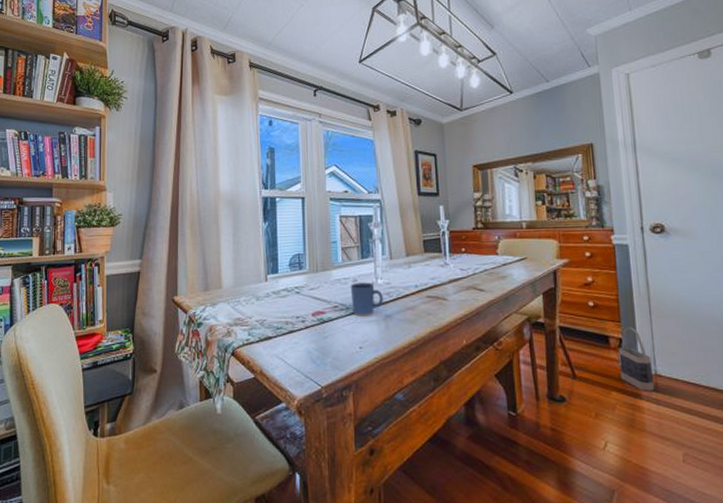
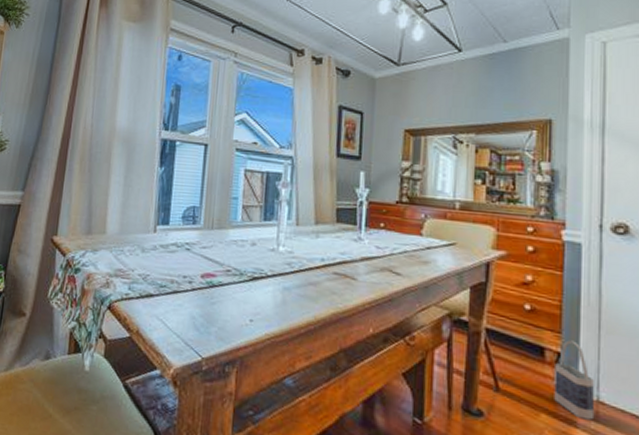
mug: present [350,282,383,317] -> none [246,246,283,287]

